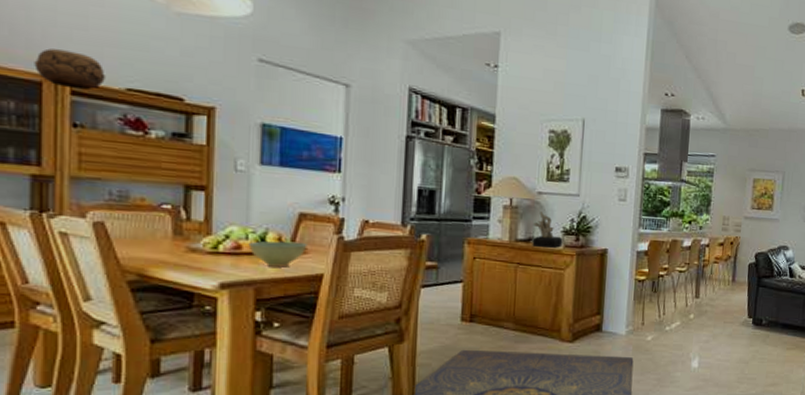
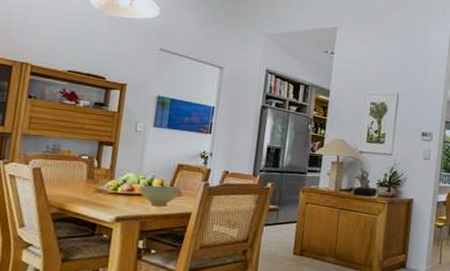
decorative bowl: present [34,48,105,91] -> none [9,42,55,72]

